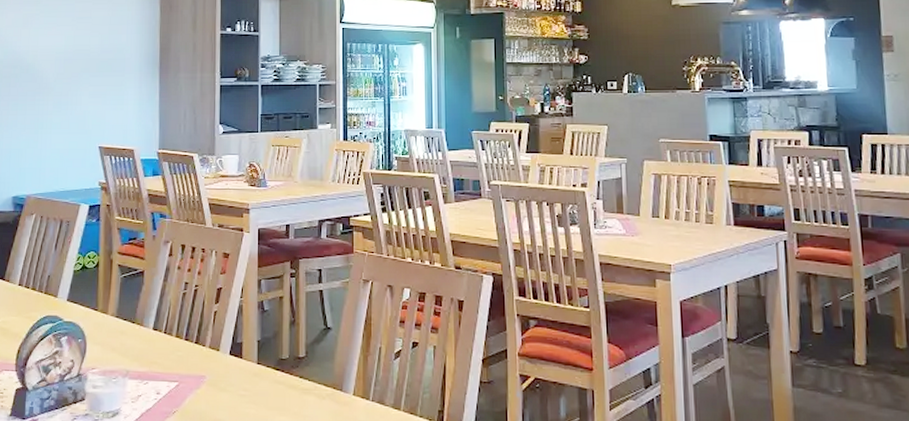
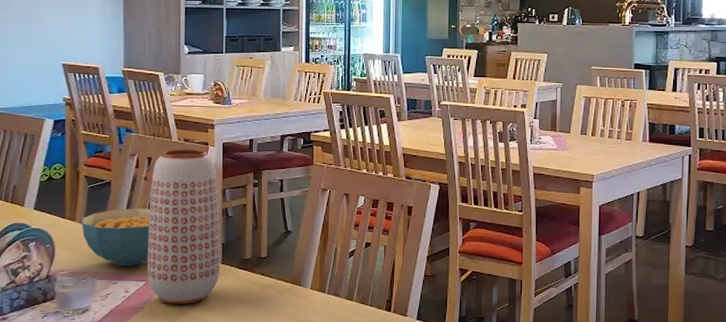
cereal bowl: none [113,300,184,365] -> present [81,208,151,266]
vase: none [179,235,256,410] -> present [146,148,220,304]

